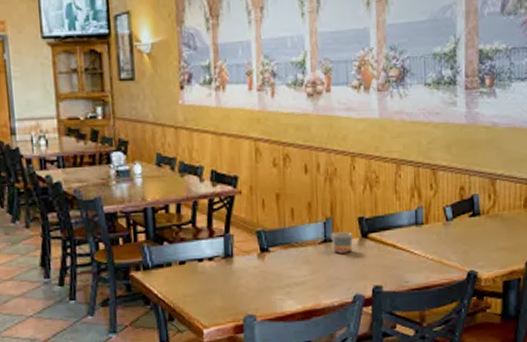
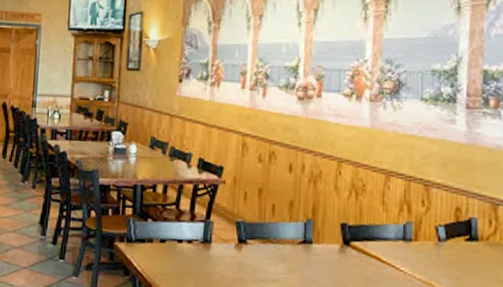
mug: present [330,232,353,254] -> none [310,234,333,258]

